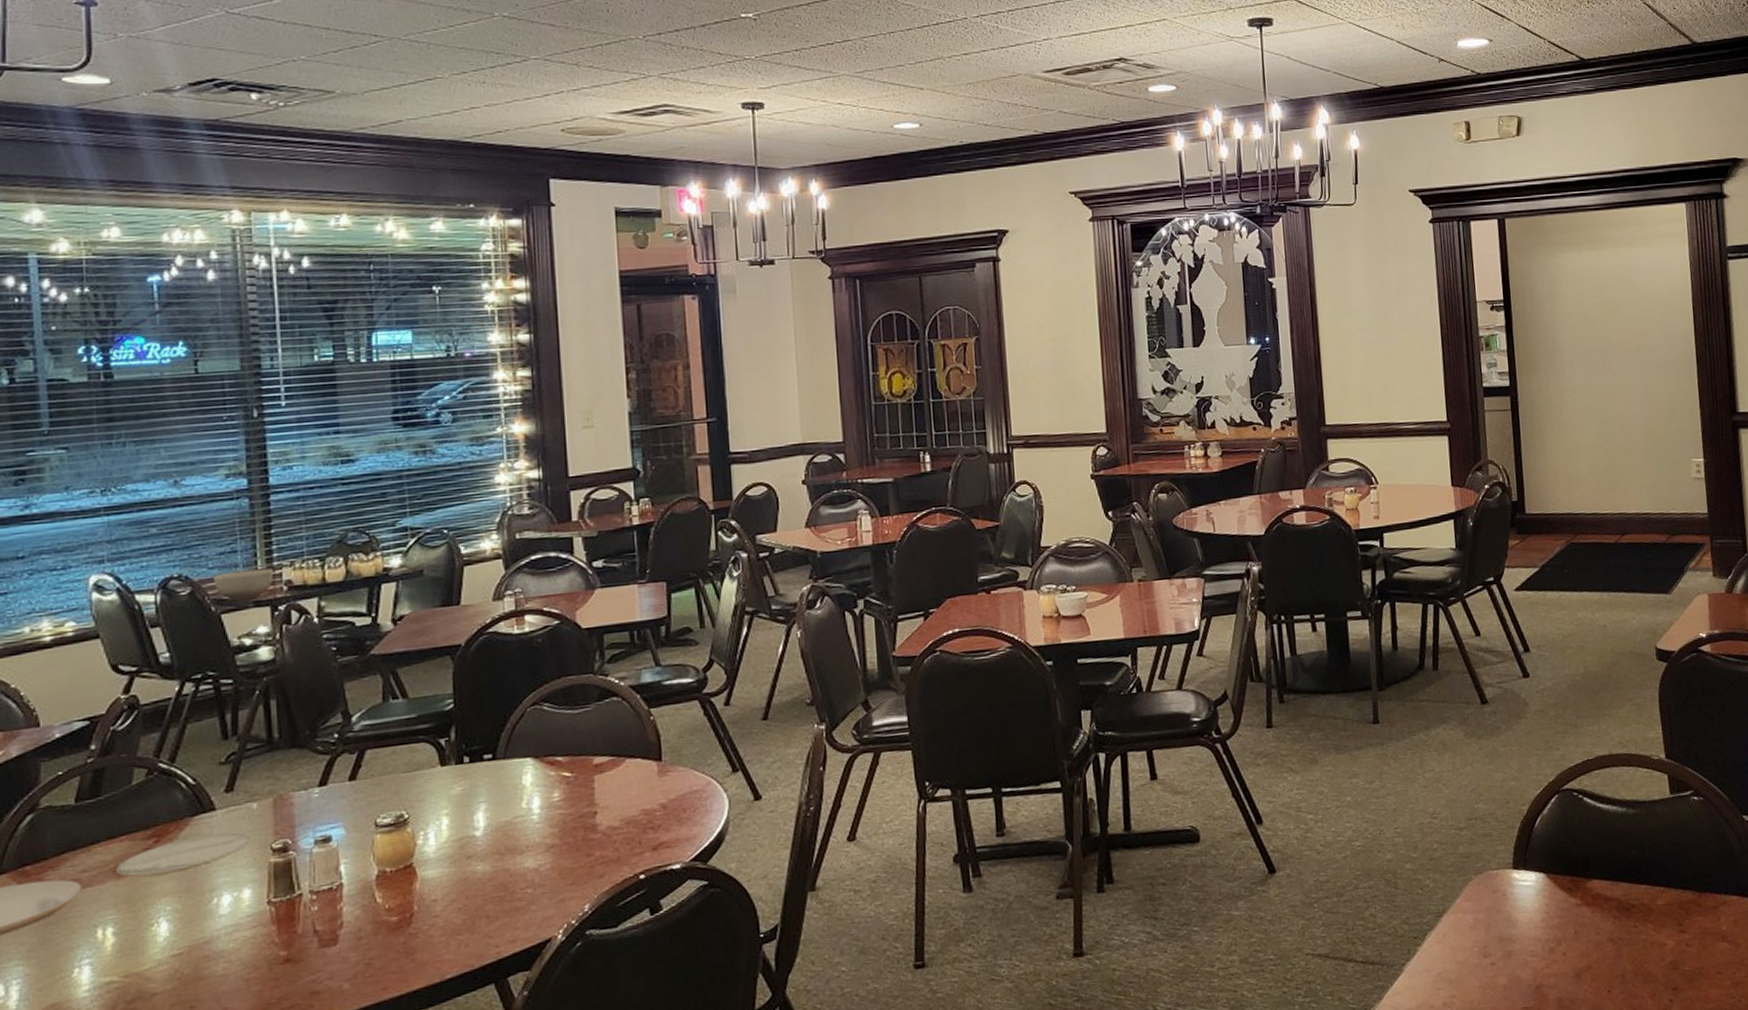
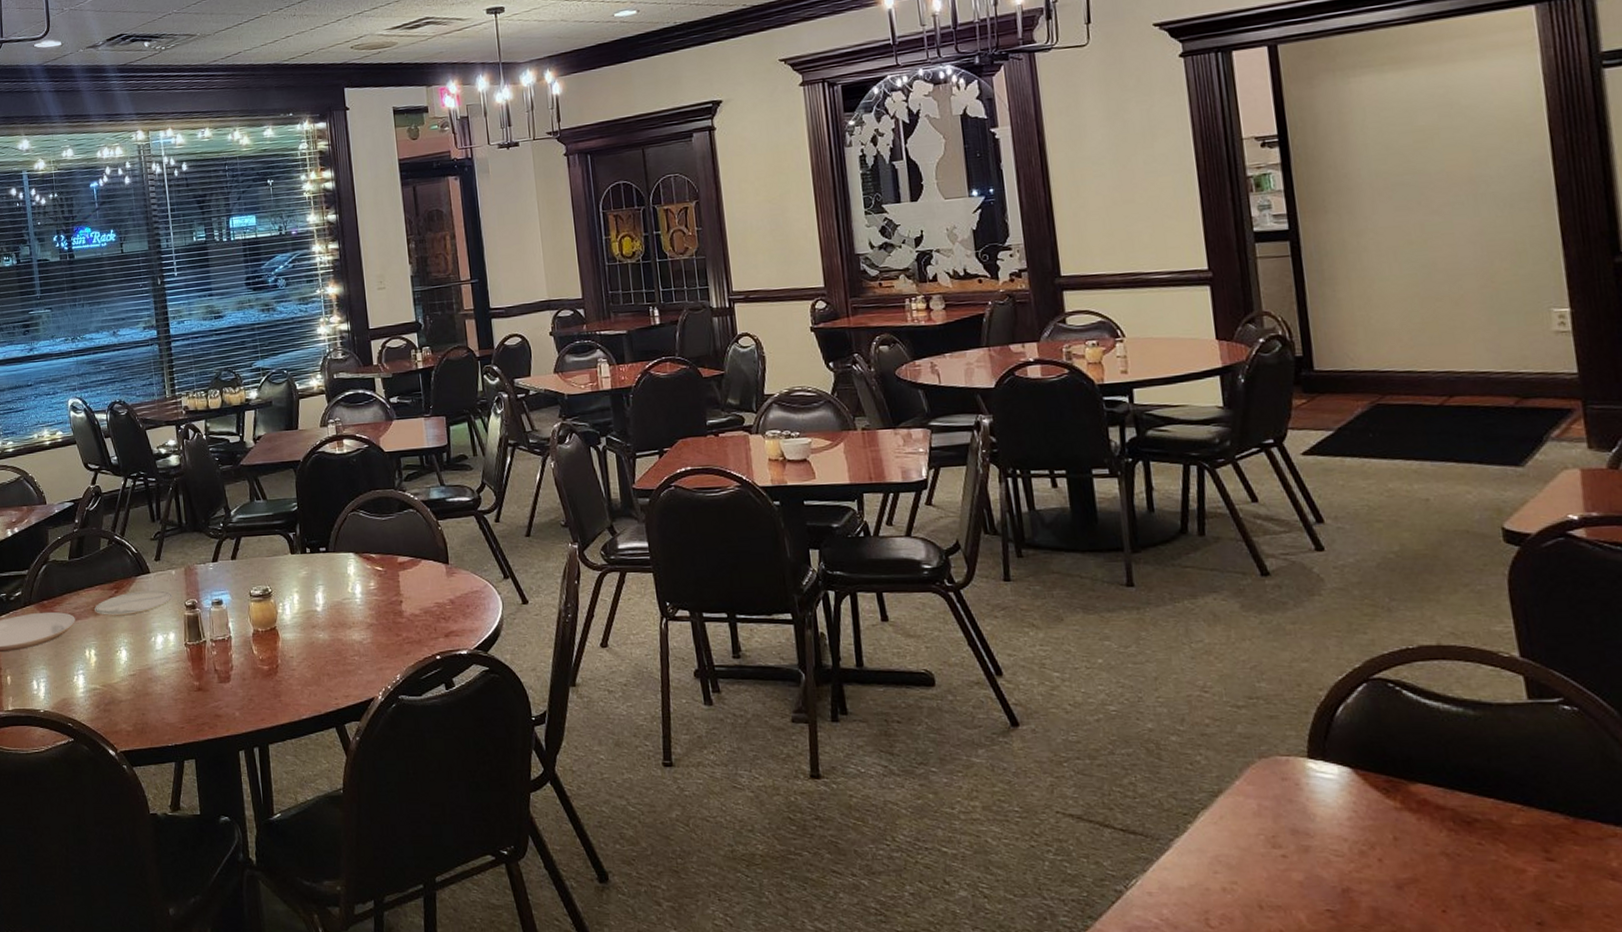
bowl: present [212,568,273,602] -> none [139,397,176,421]

